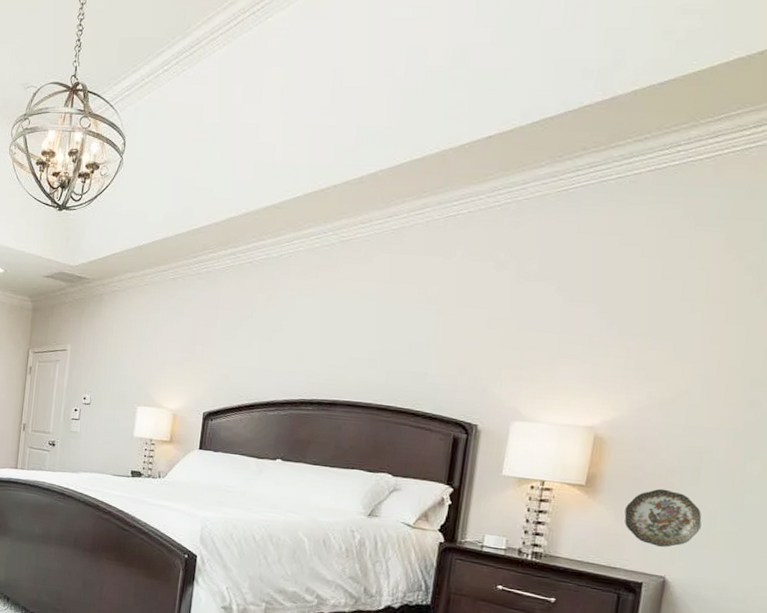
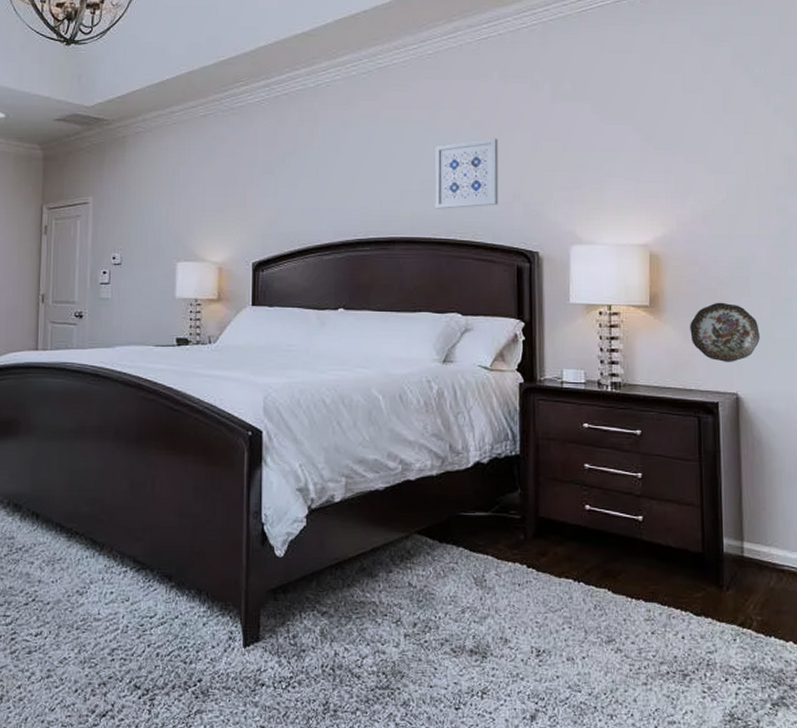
wall art: none [380,313,452,378] -> present [434,138,499,209]

